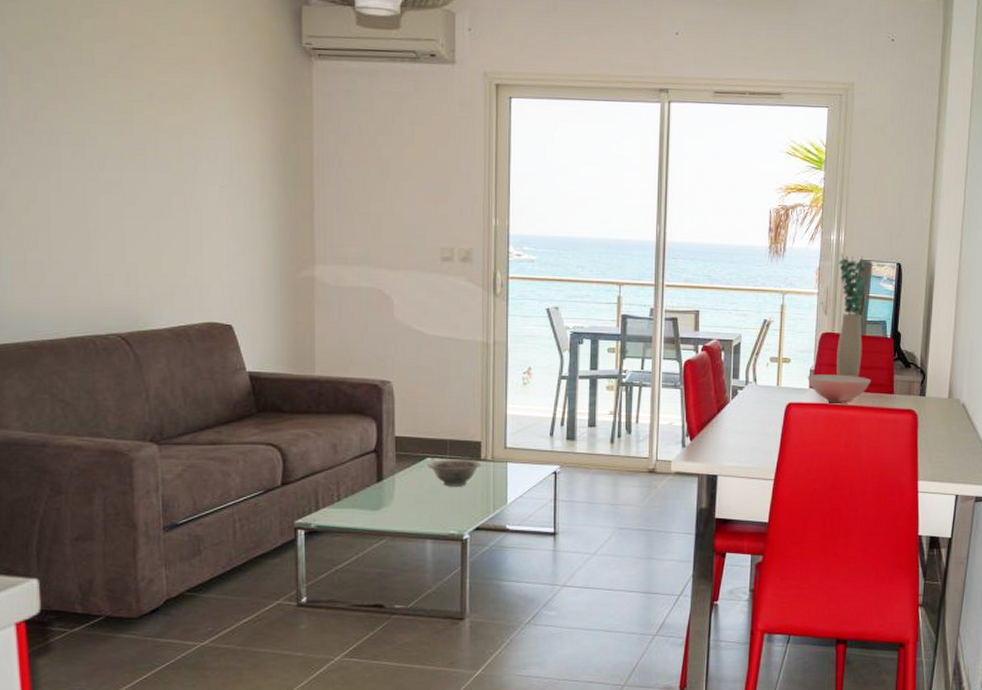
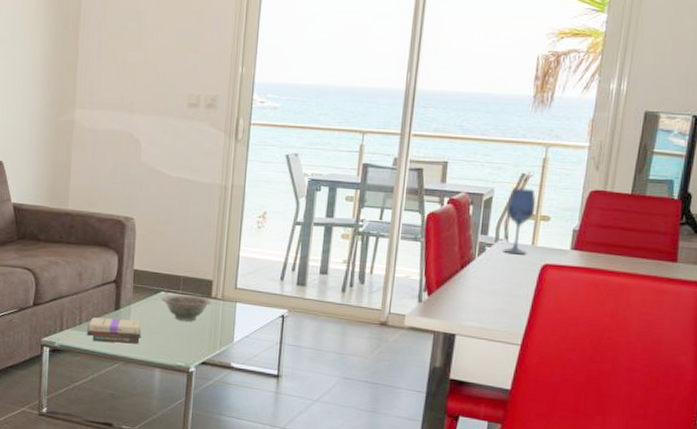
books: none [346,490,409,517] -> present [86,317,142,344]
wineglass: none [753,333,778,396] -> present [503,188,536,255]
bowl: present [807,374,871,403] -> none [569,235,649,269]
vase: present [836,253,866,377] -> none [605,103,651,241]

